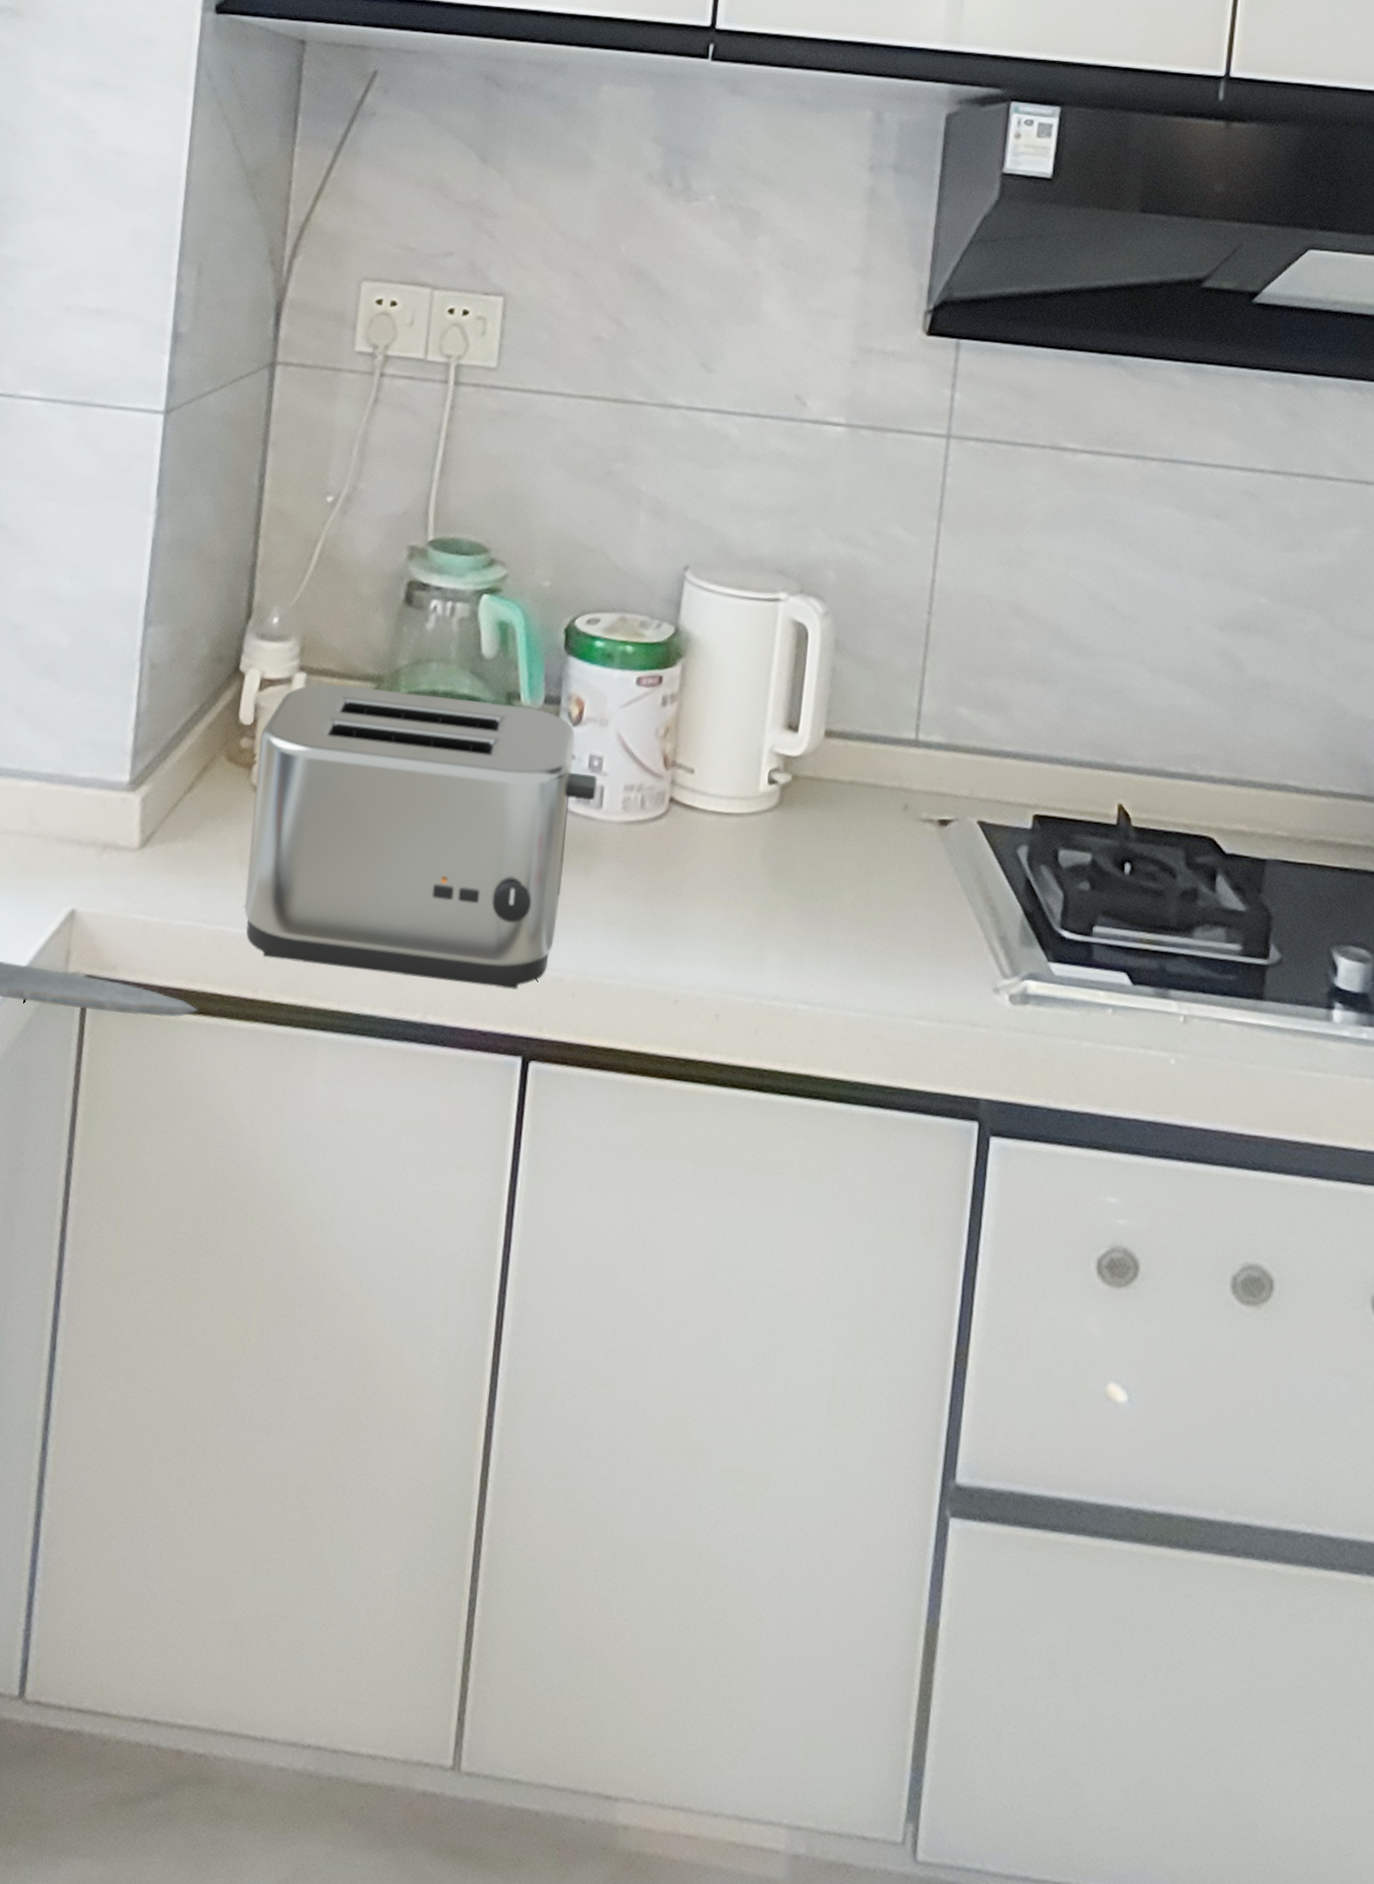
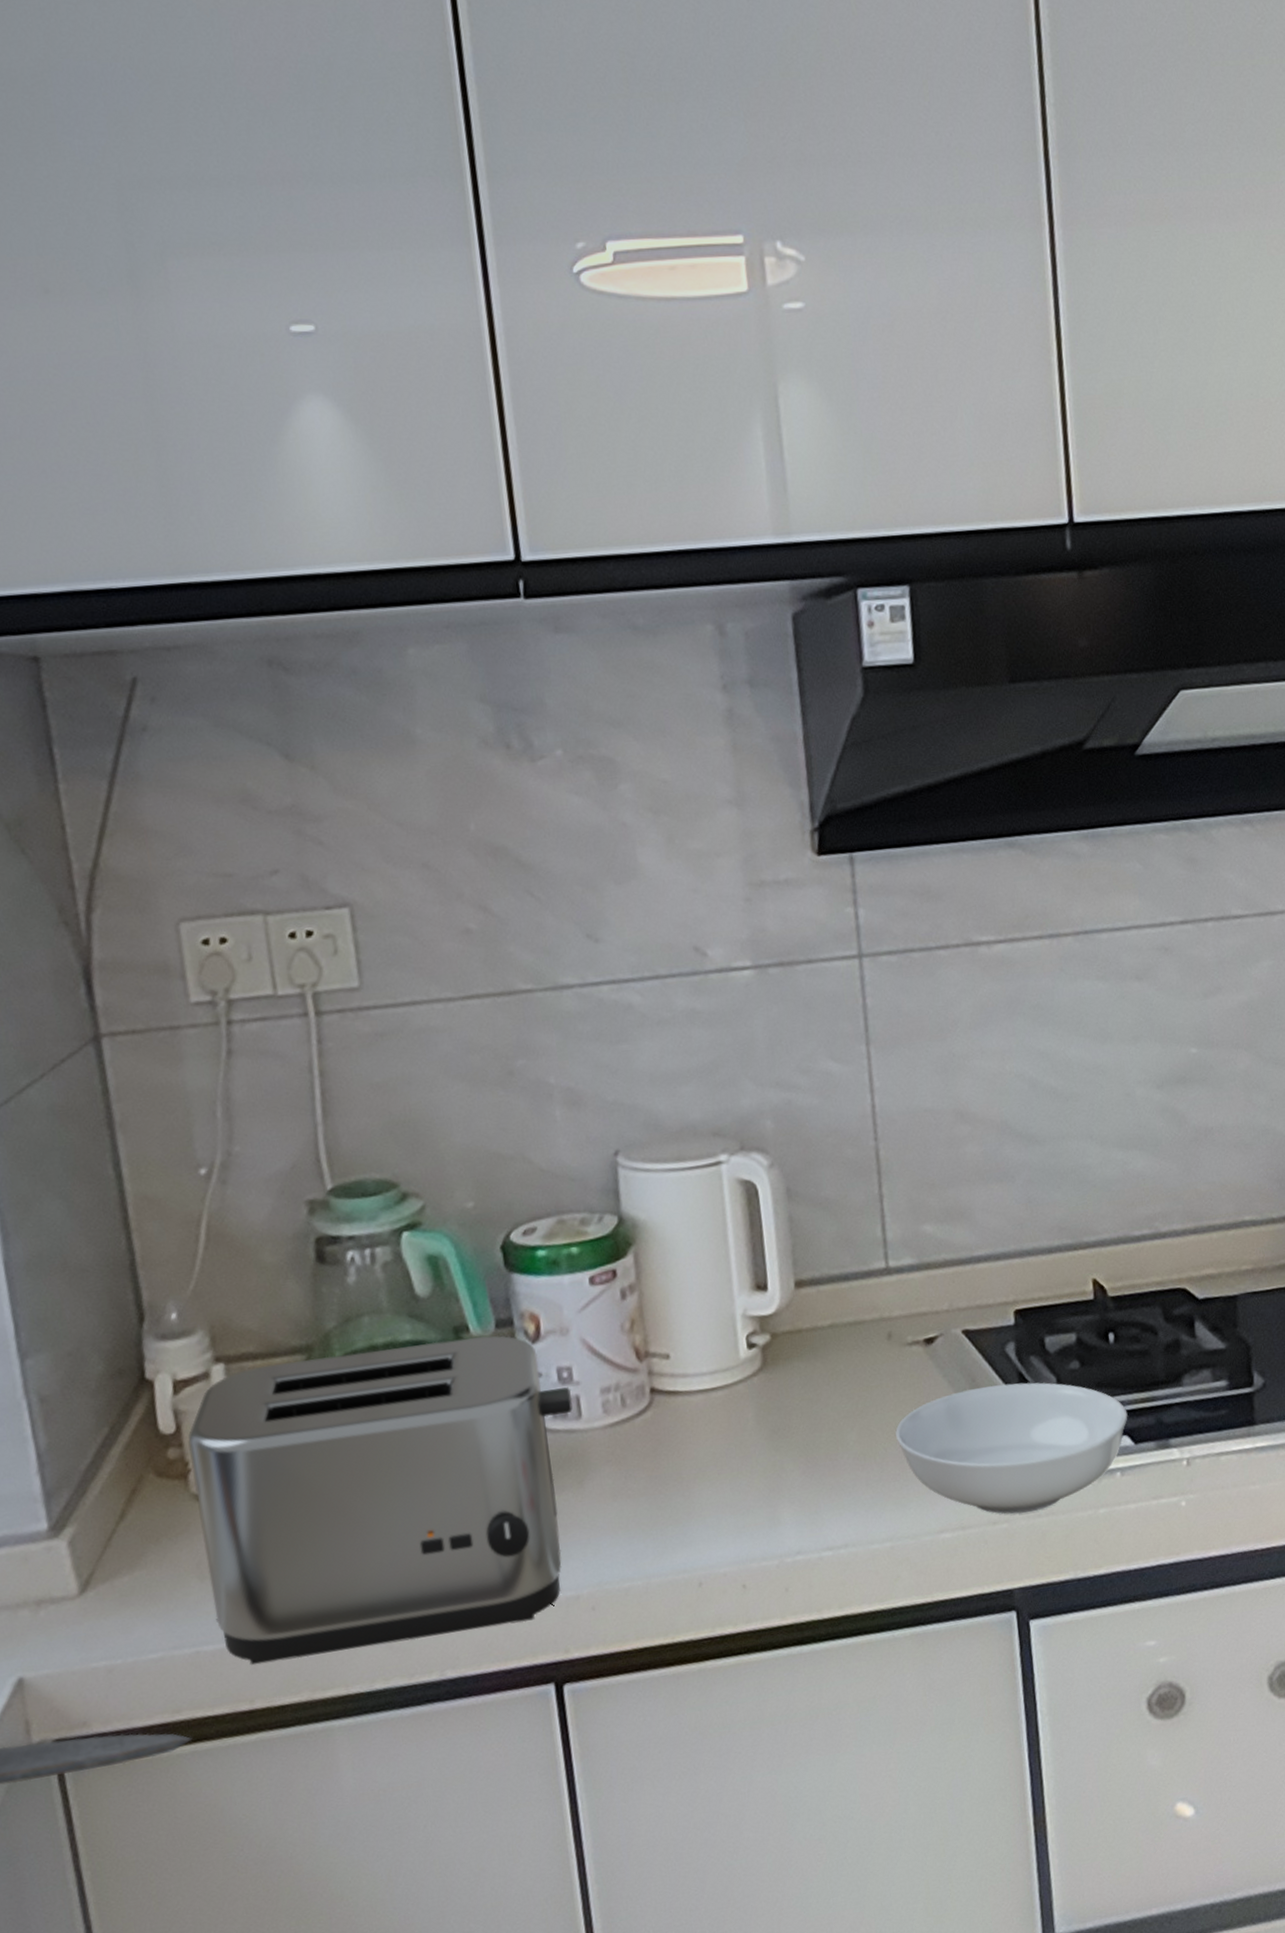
bowl: none [892,881,1131,1025] -> present [895,1382,1128,1514]

